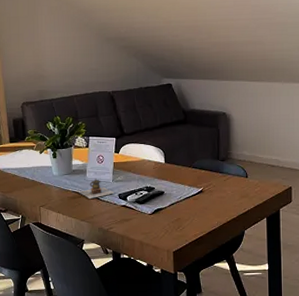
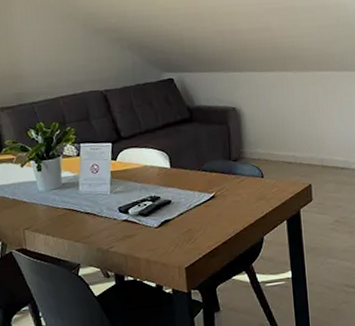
teapot: present [79,179,115,199] -> none [71,192,114,215]

